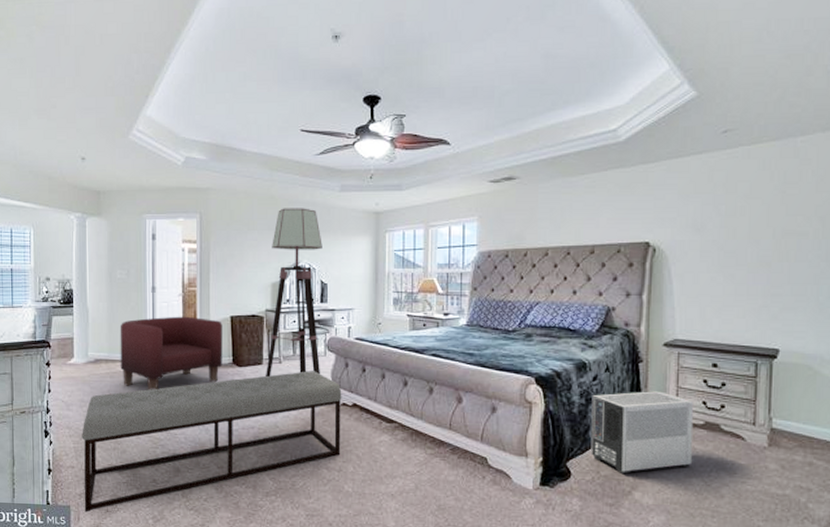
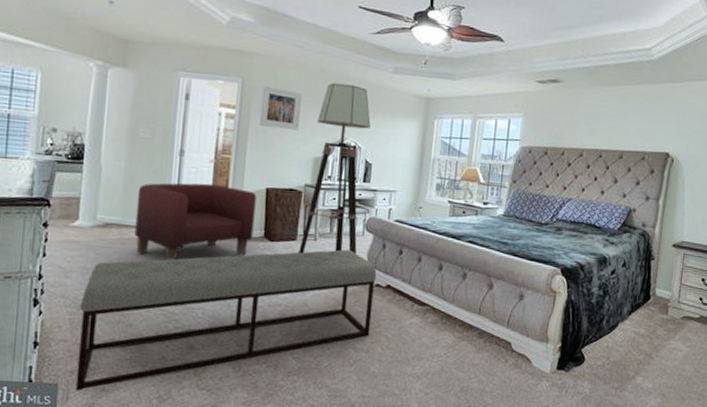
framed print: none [218,219,255,258] -> present [258,86,302,131]
air purifier: present [591,391,694,475] -> none [603,286,693,361]

